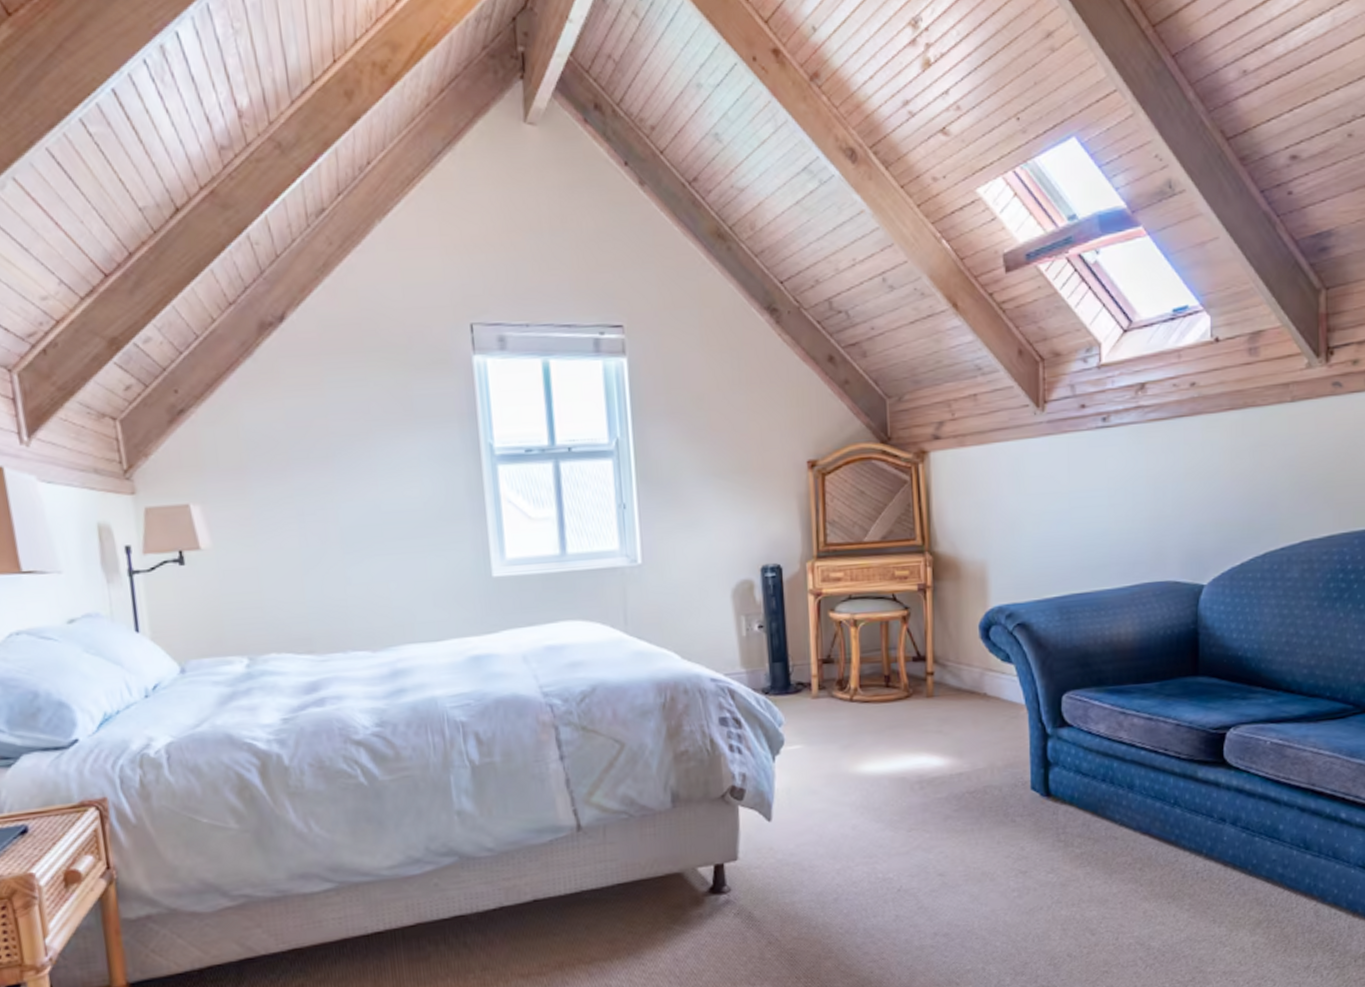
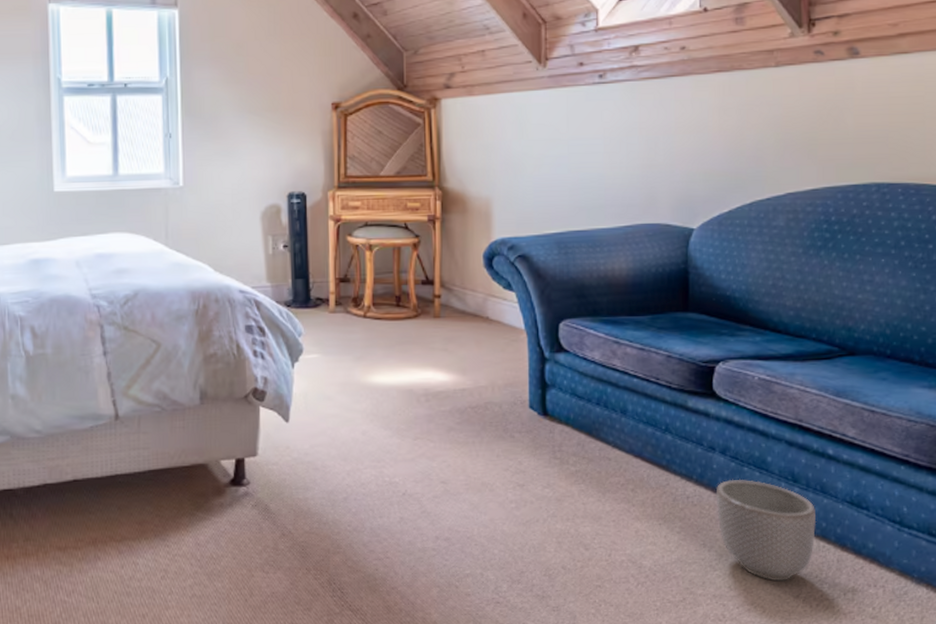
planter: none [1226,850,1328,954] -> present [715,479,817,582]

